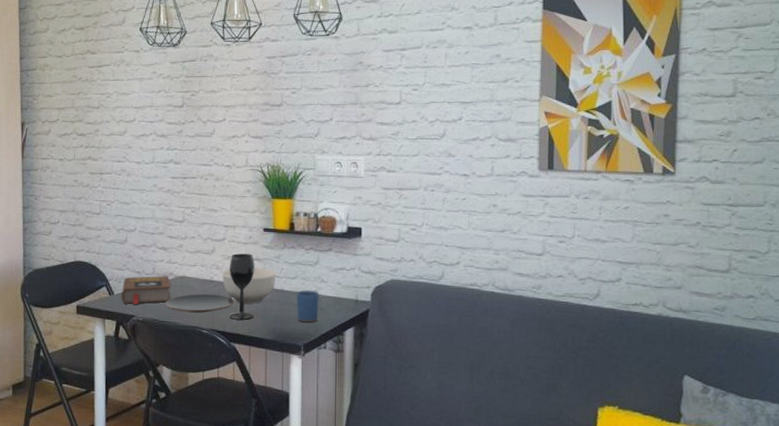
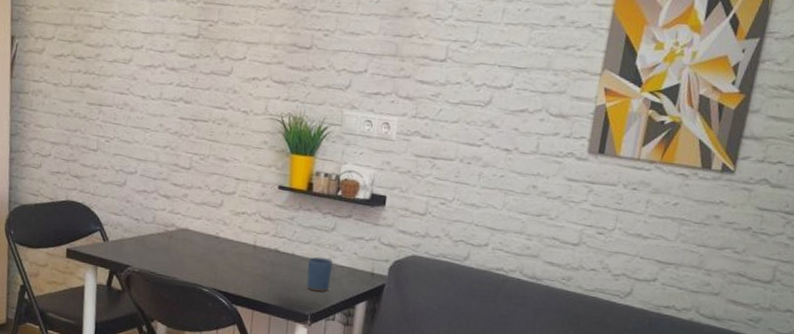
book: present [121,276,171,304] -> none [116,223,172,255]
plate: present [165,294,234,313] -> none [164,249,240,271]
bowl: present [222,268,277,304] -> none [229,226,289,266]
wine glass: present [229,253,255,320] -> none [233,210,266,282]

